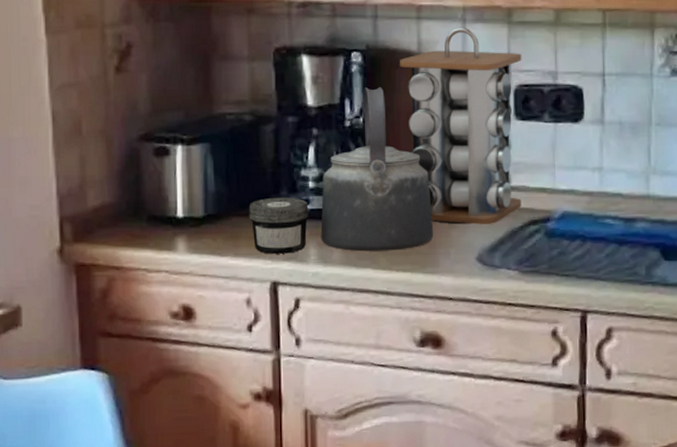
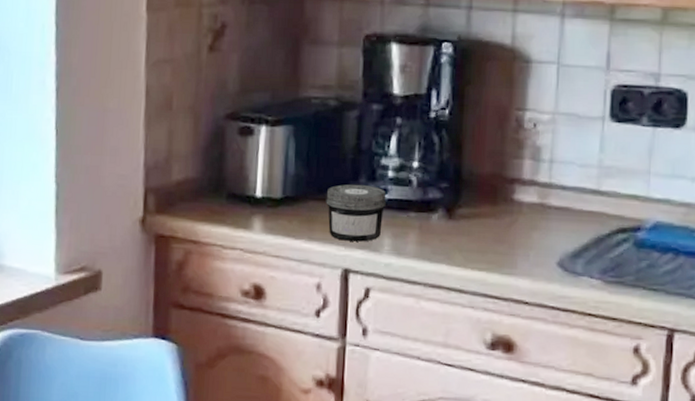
kettle: present [320,87,434,252] -> none [396,79,514,248]
spice rack: present [400,27,522,225] -> none [491,22,623,229]

